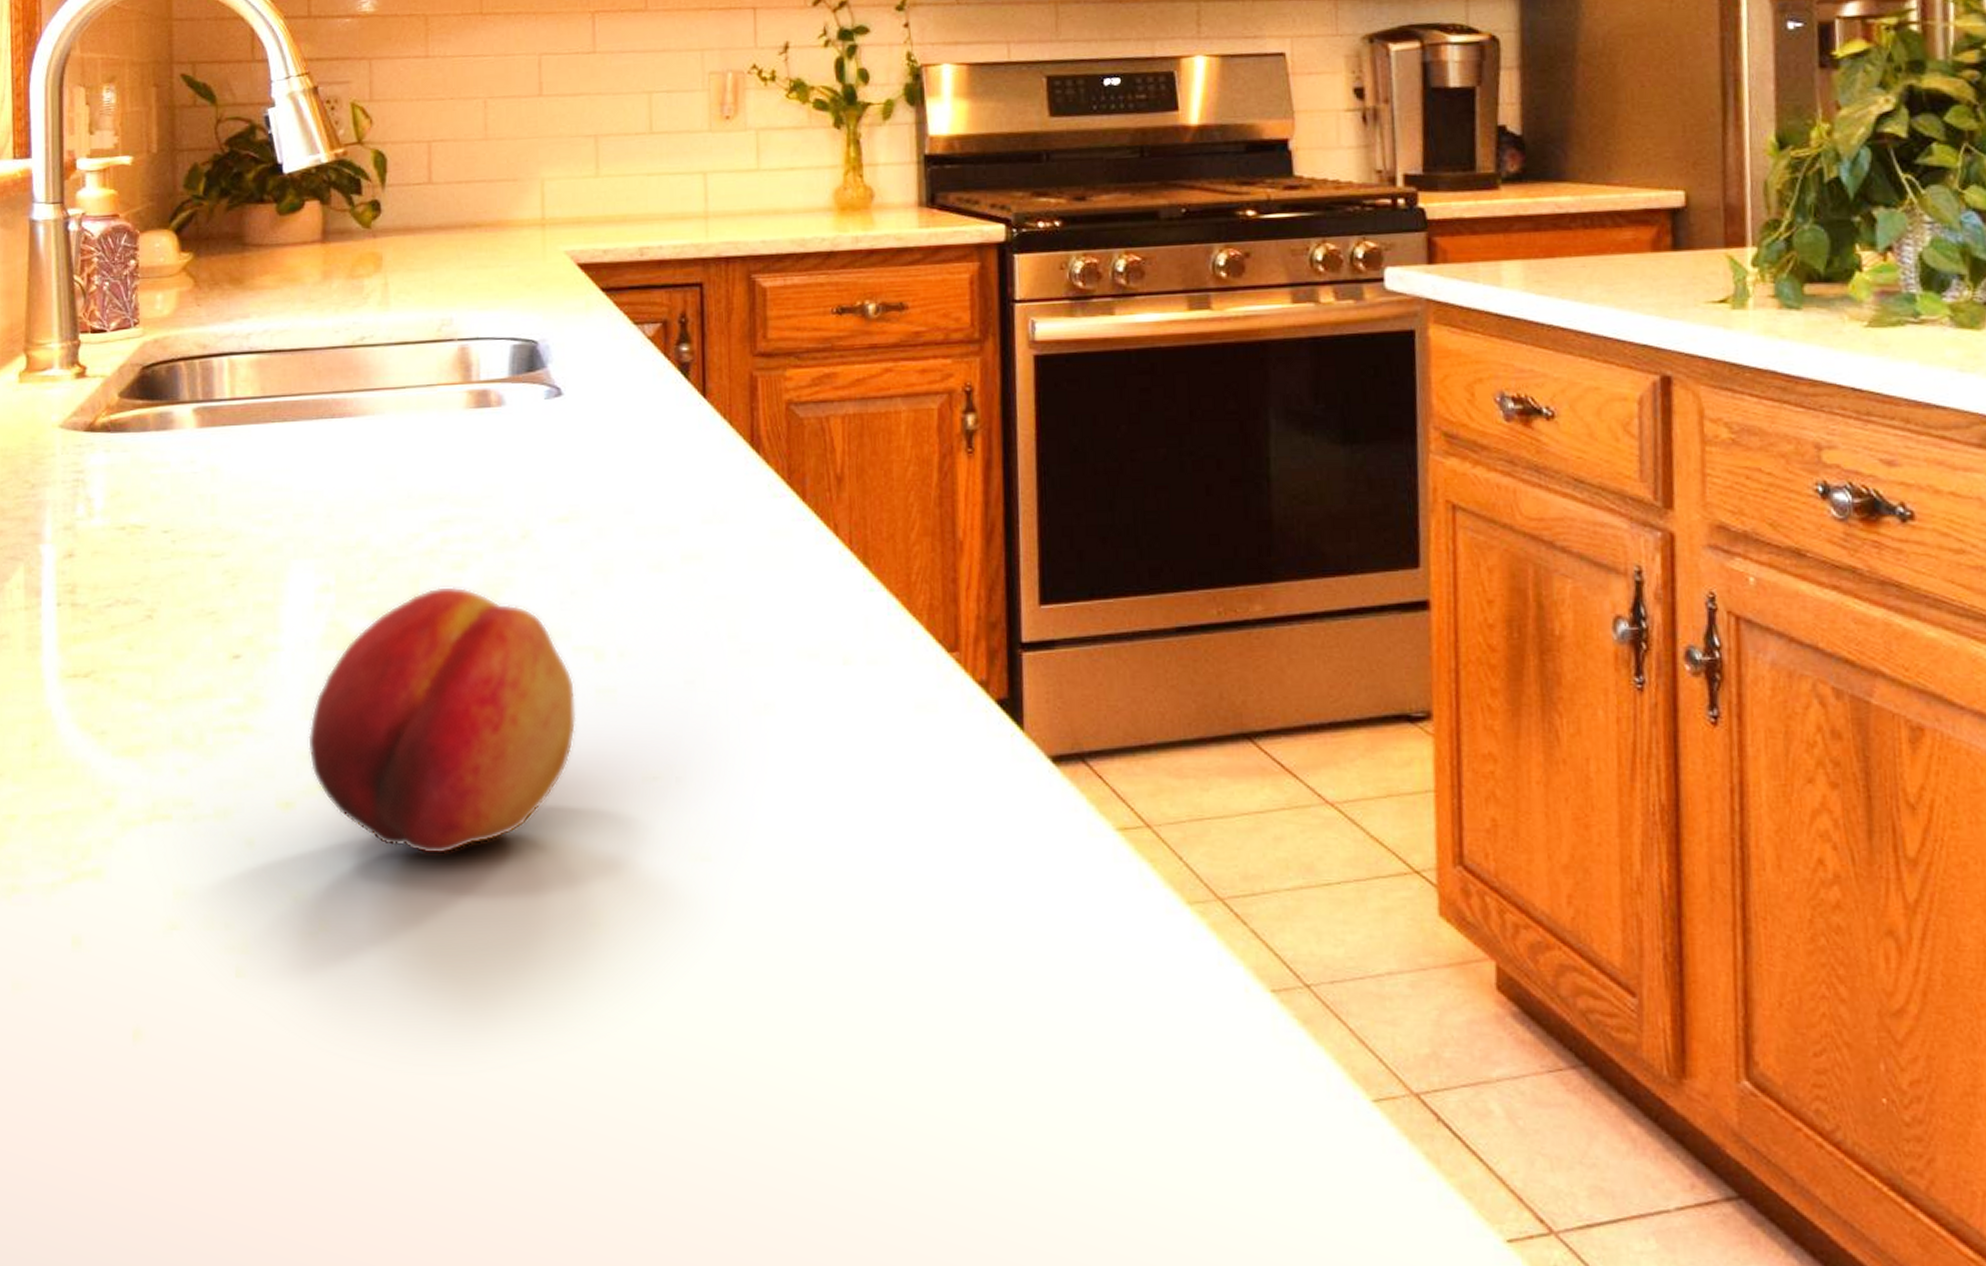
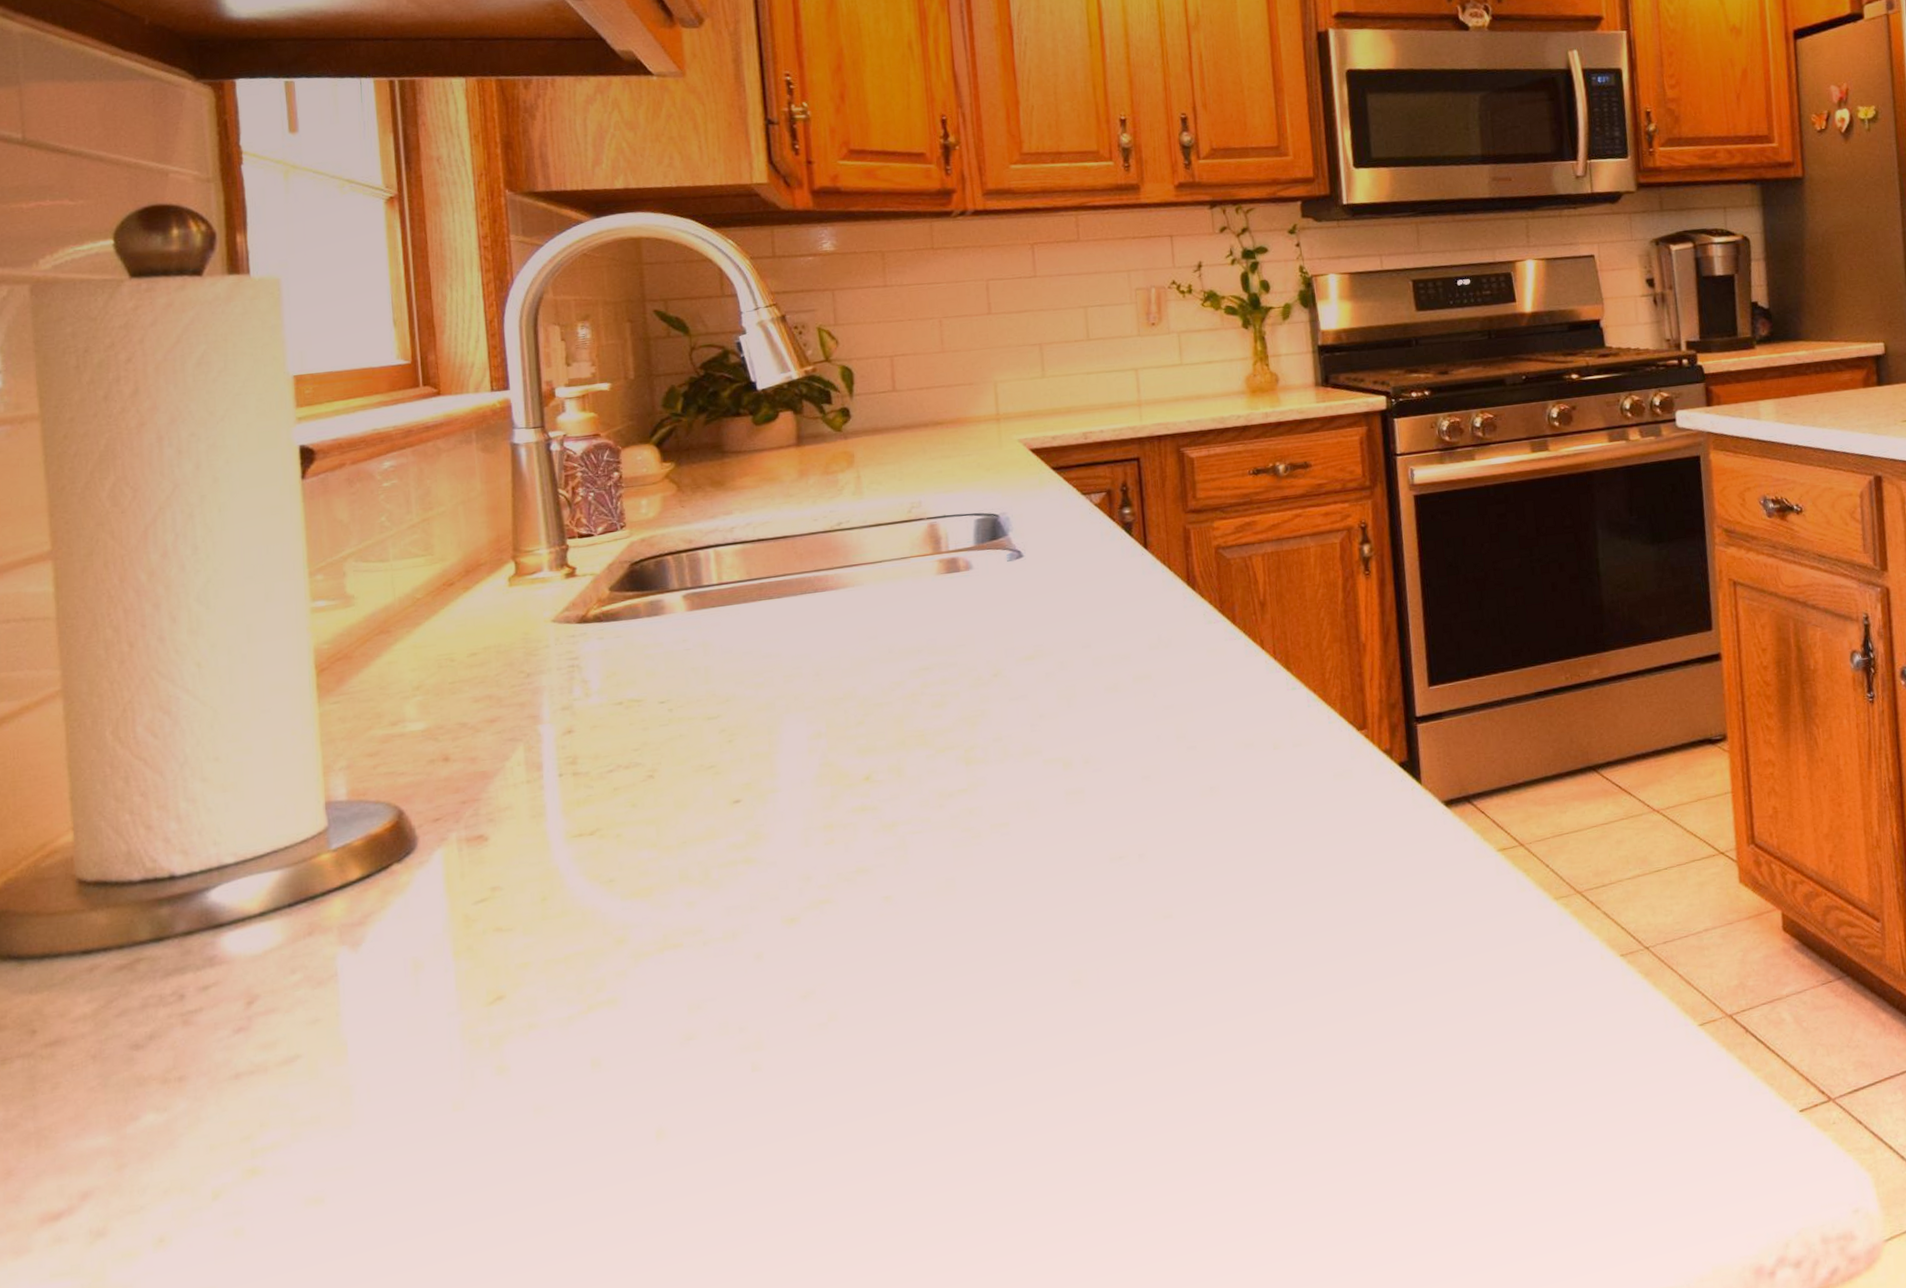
fruit: present [308,586,577,855] -> none [808,721,1051,945]

